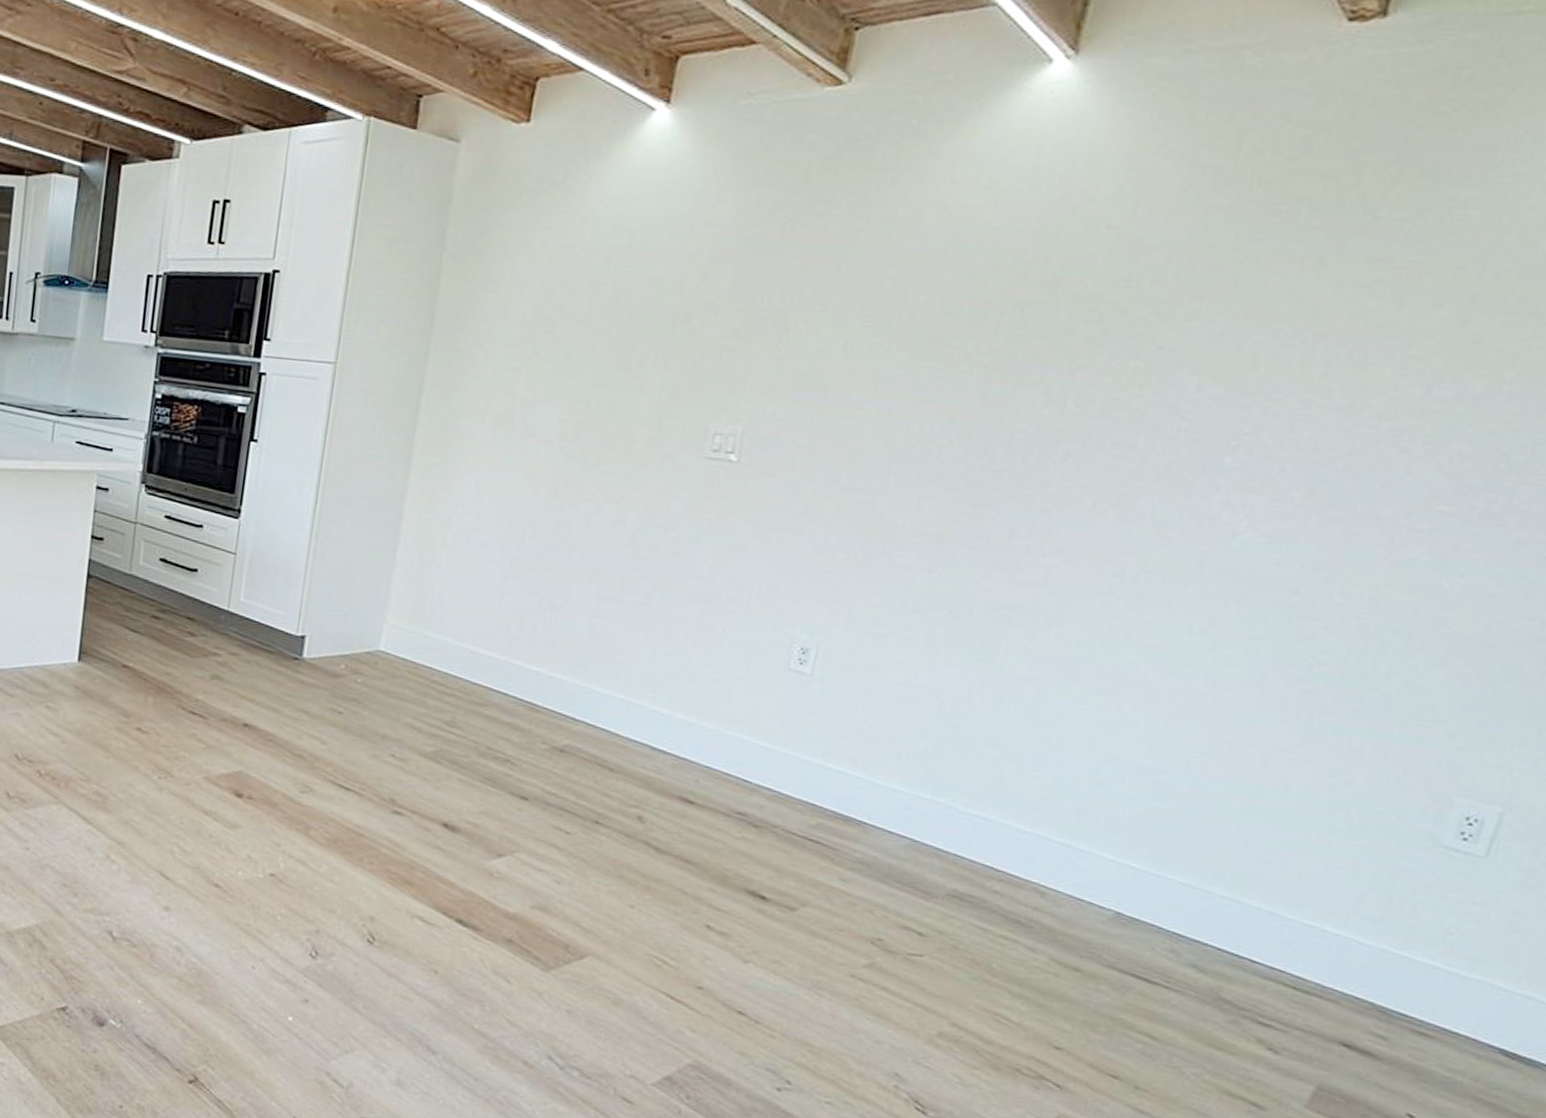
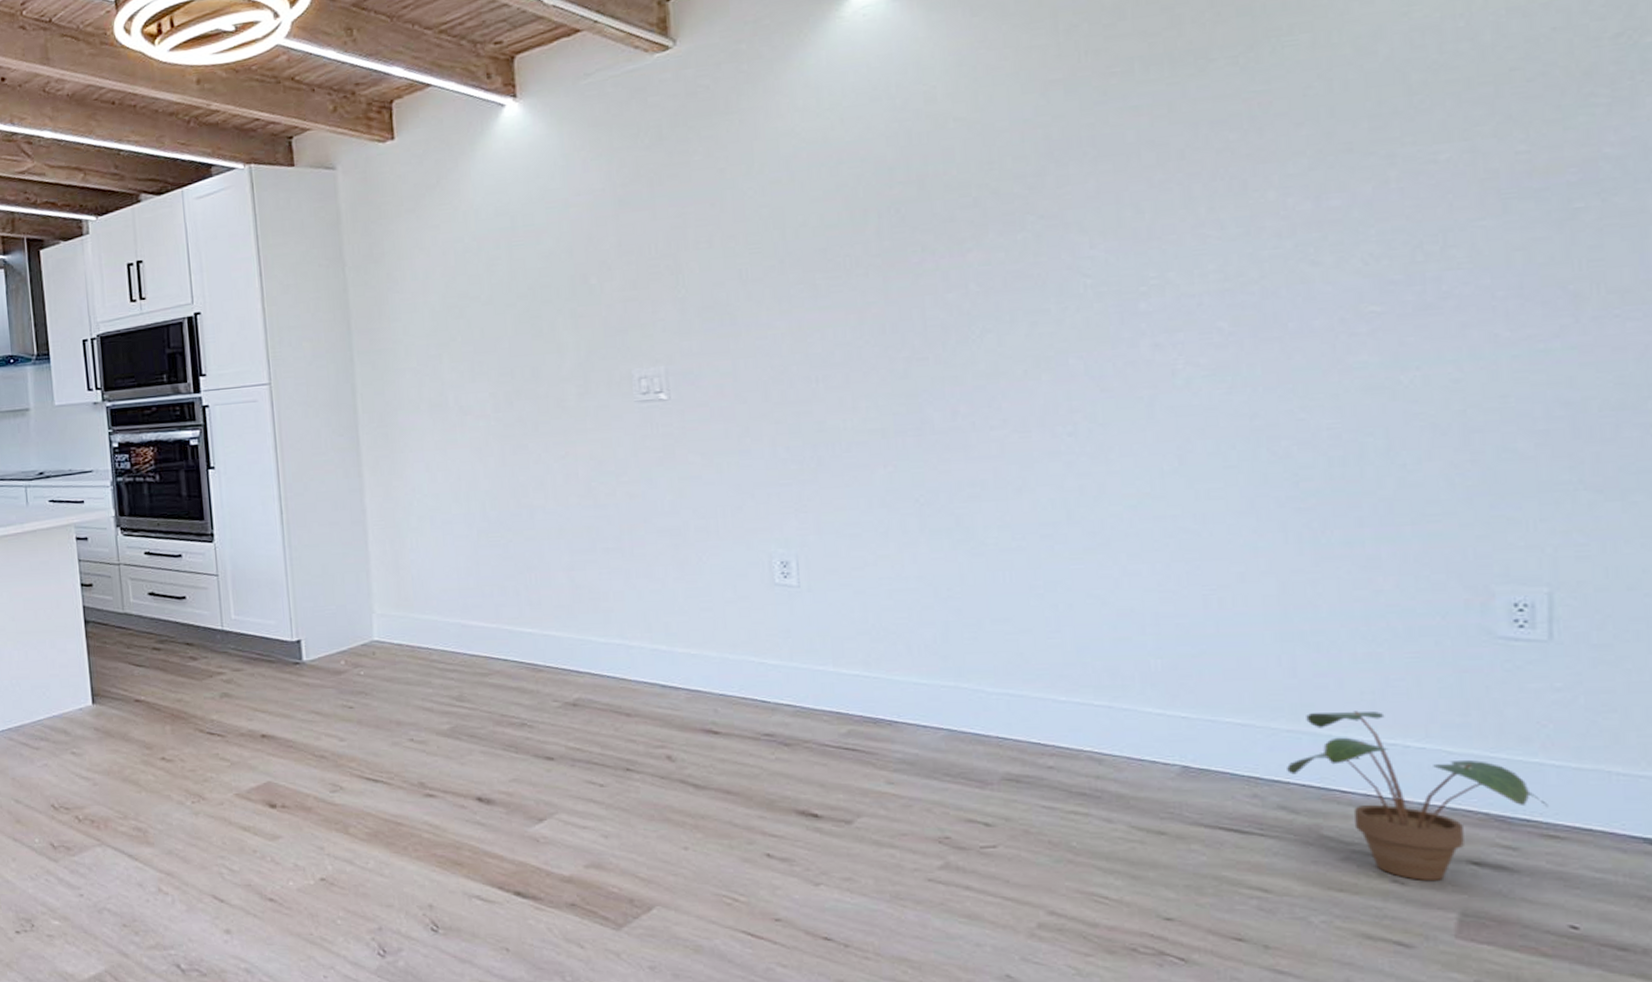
potted plant: none [1209,884,1429,1056] -> present [1287,711,1548,882]

